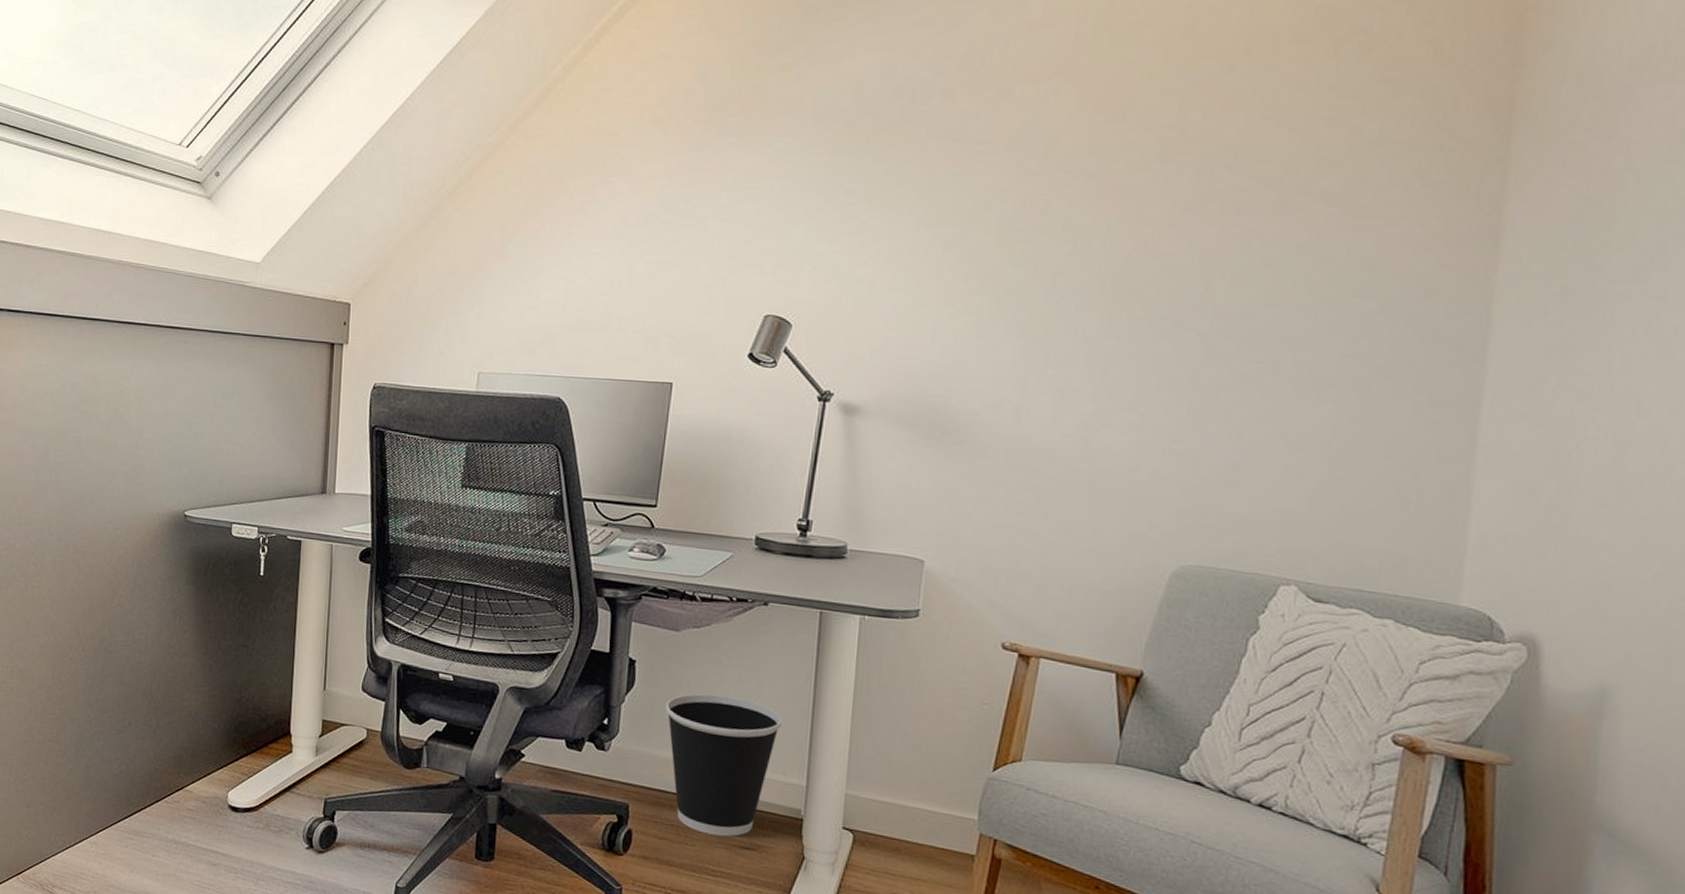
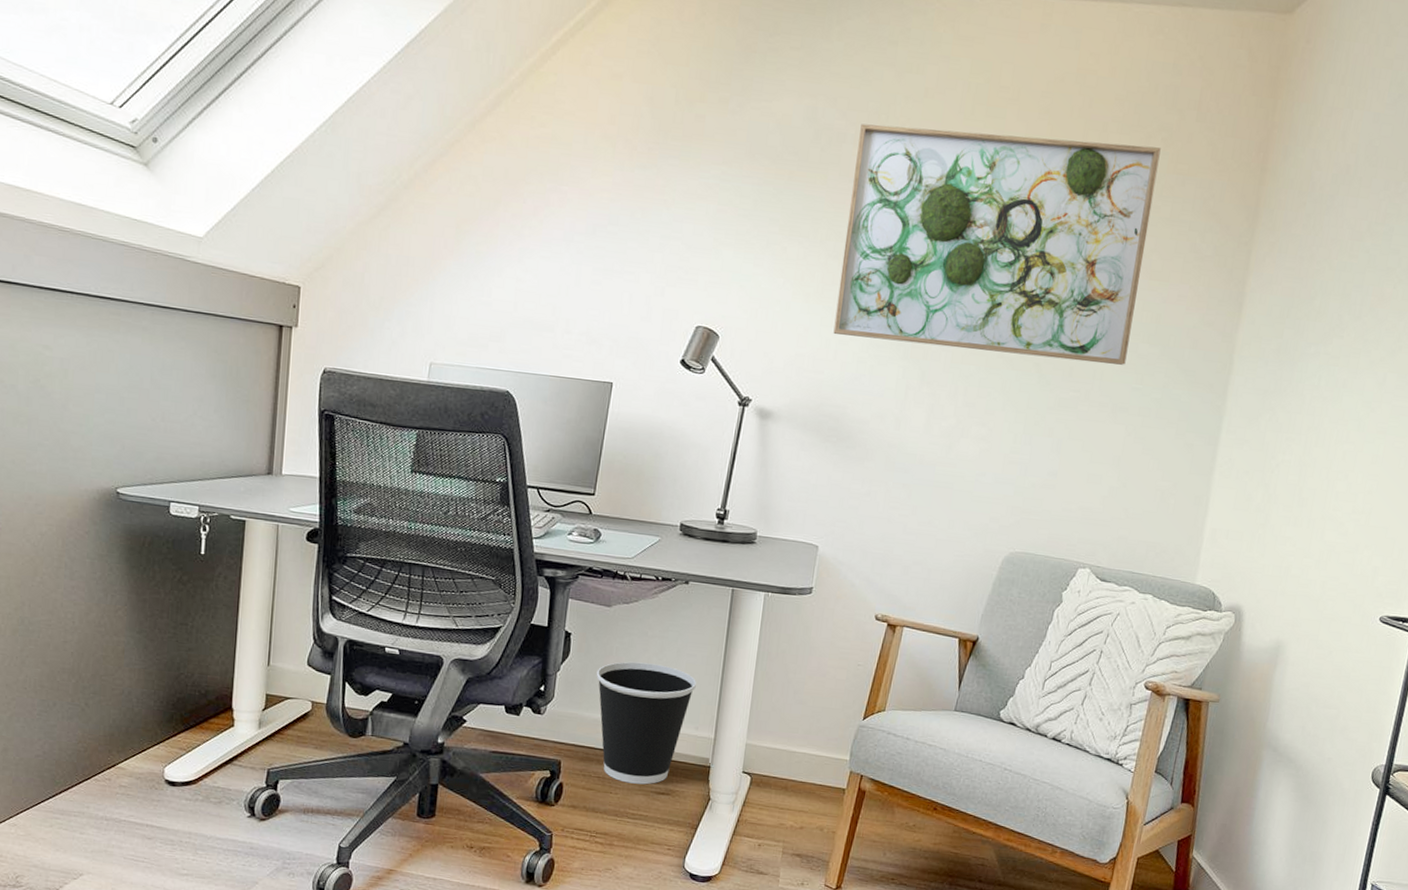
wall art: none [929,55,1358,327] -> present [833,123,1161,365]

